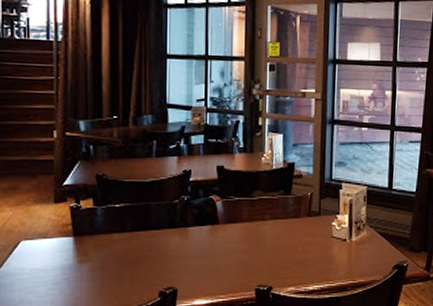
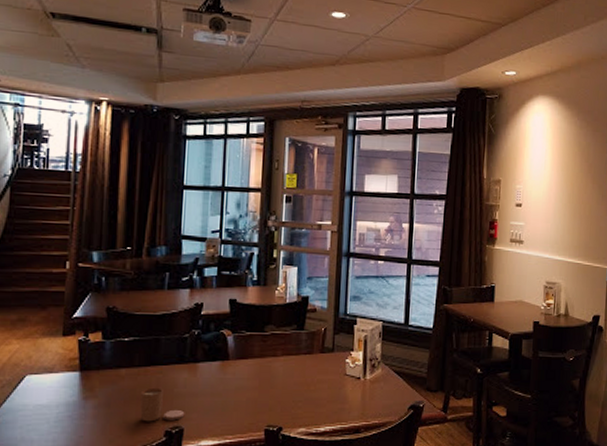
candle: none [134,251,178,284] -> present [140,387,185,422]

